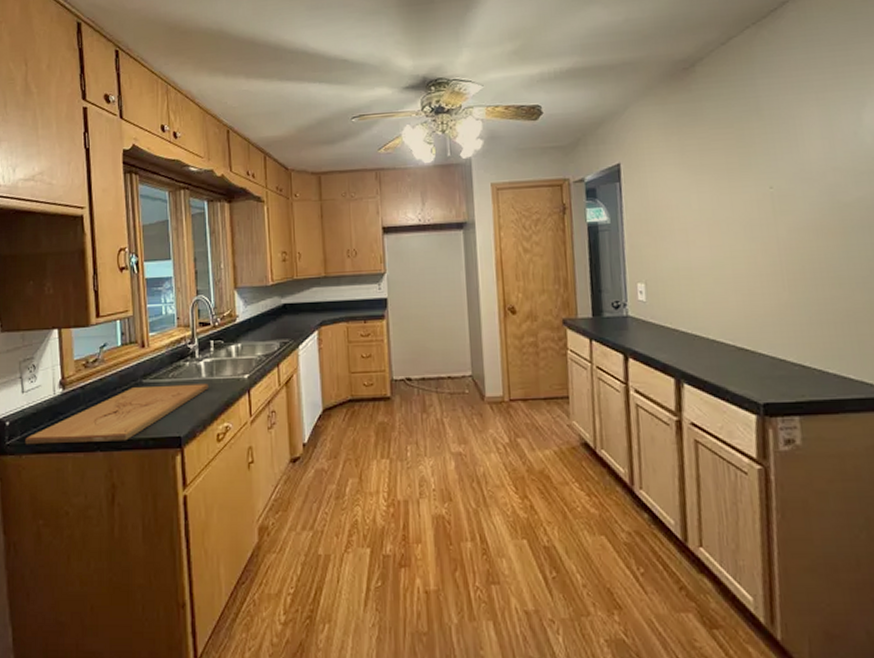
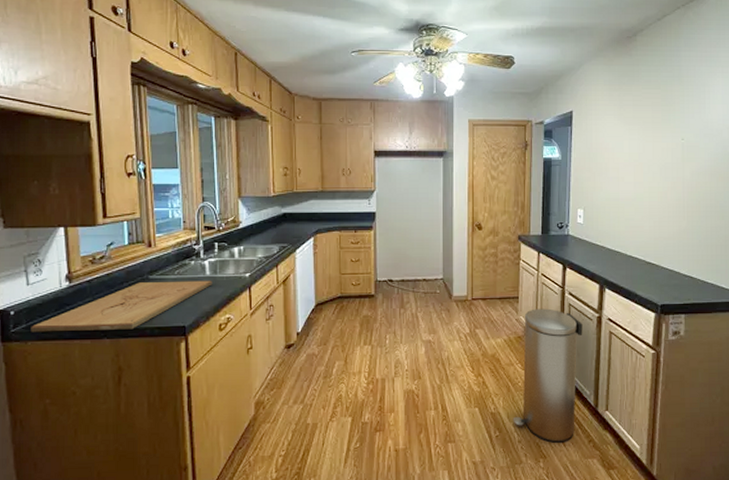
pedal bin: none [572,411,658,589] -> present [512,308,583,443]

